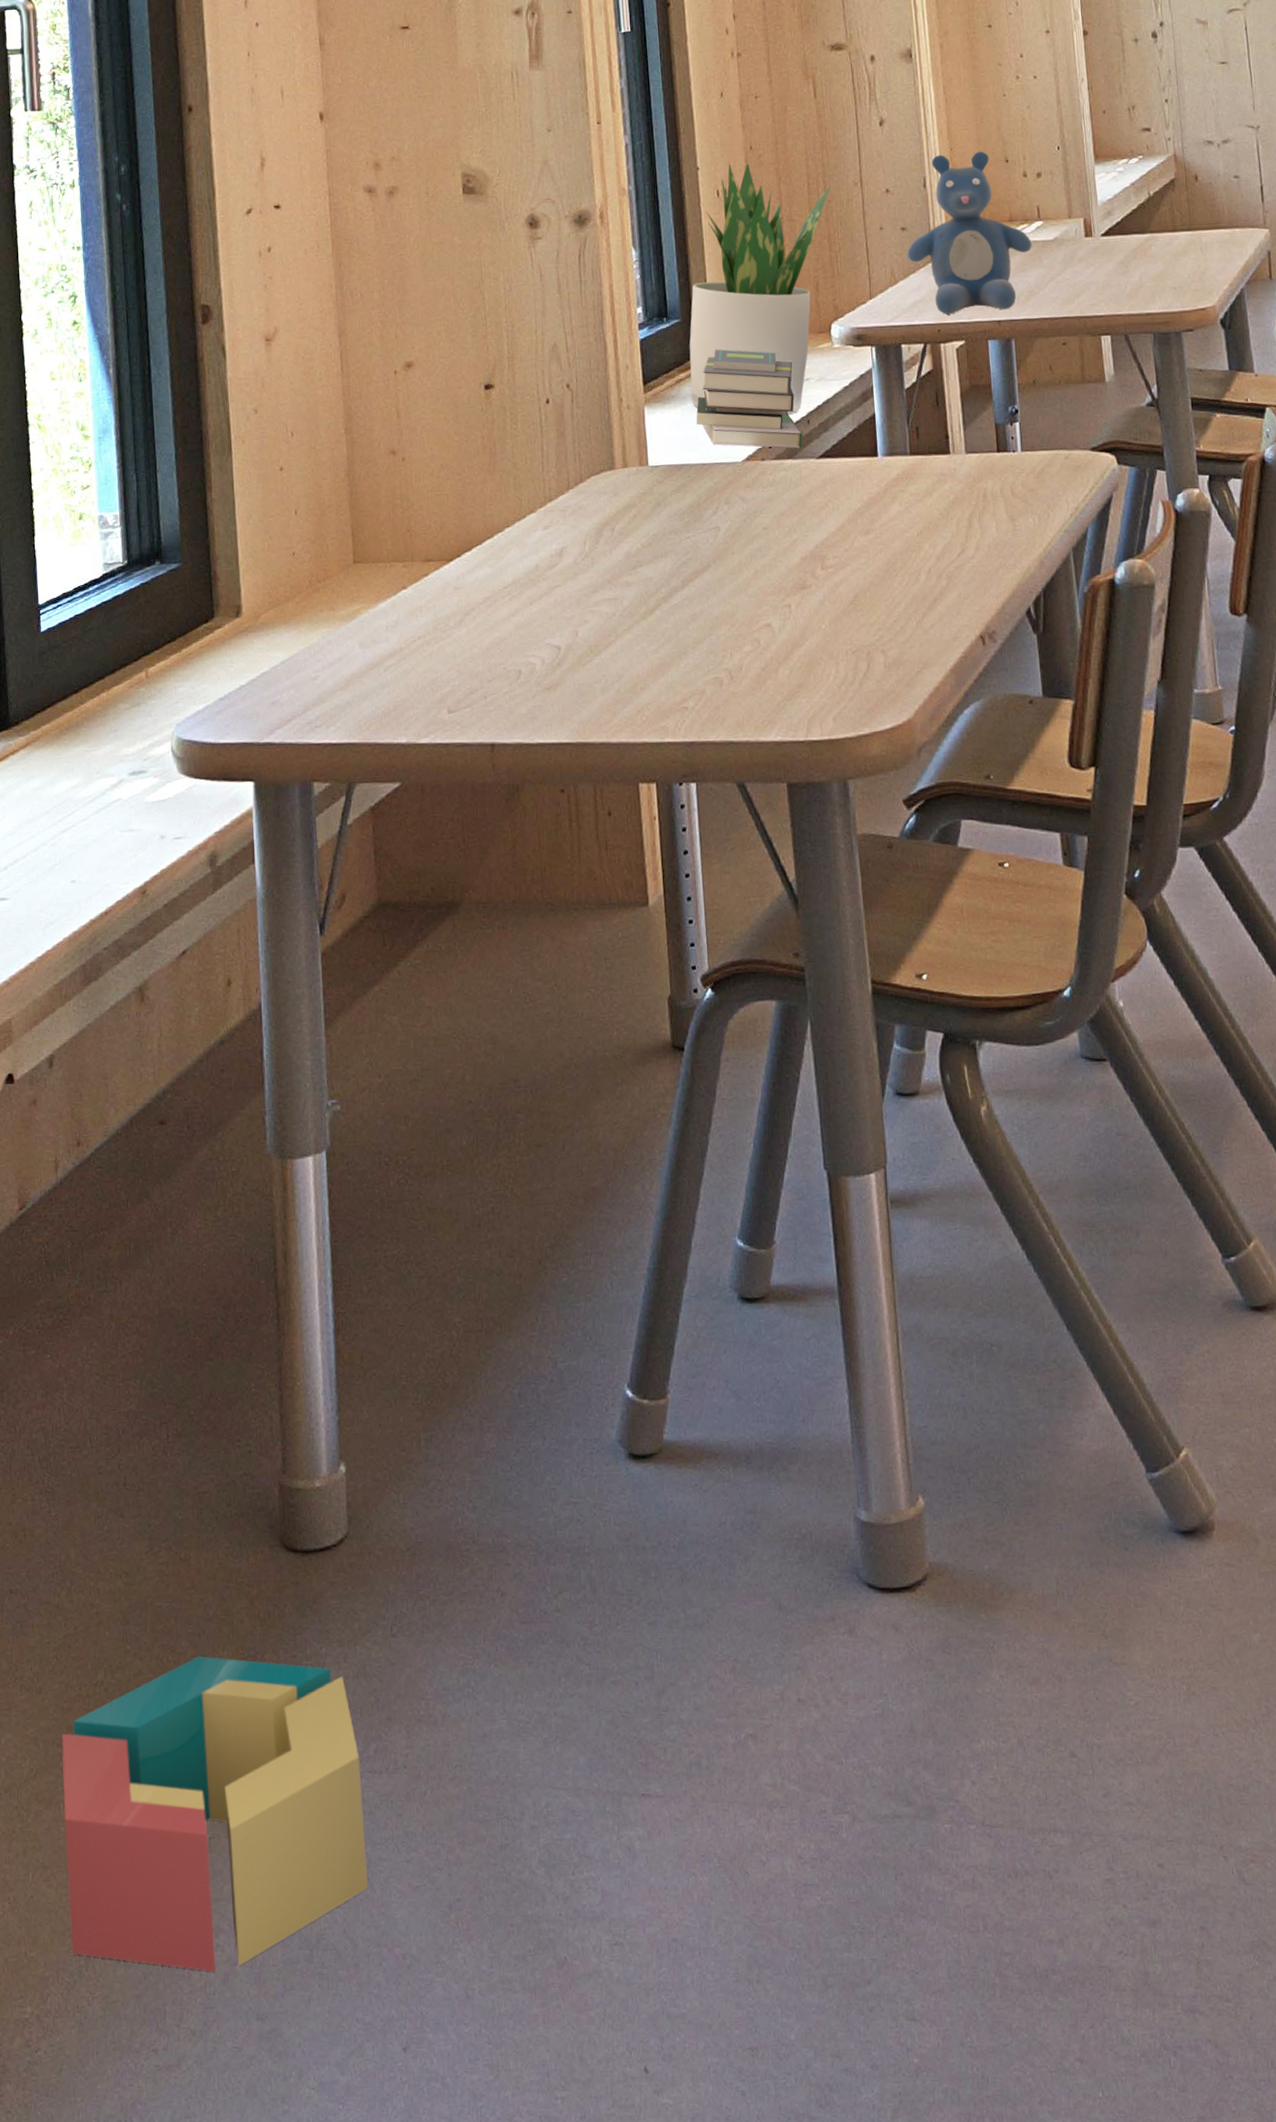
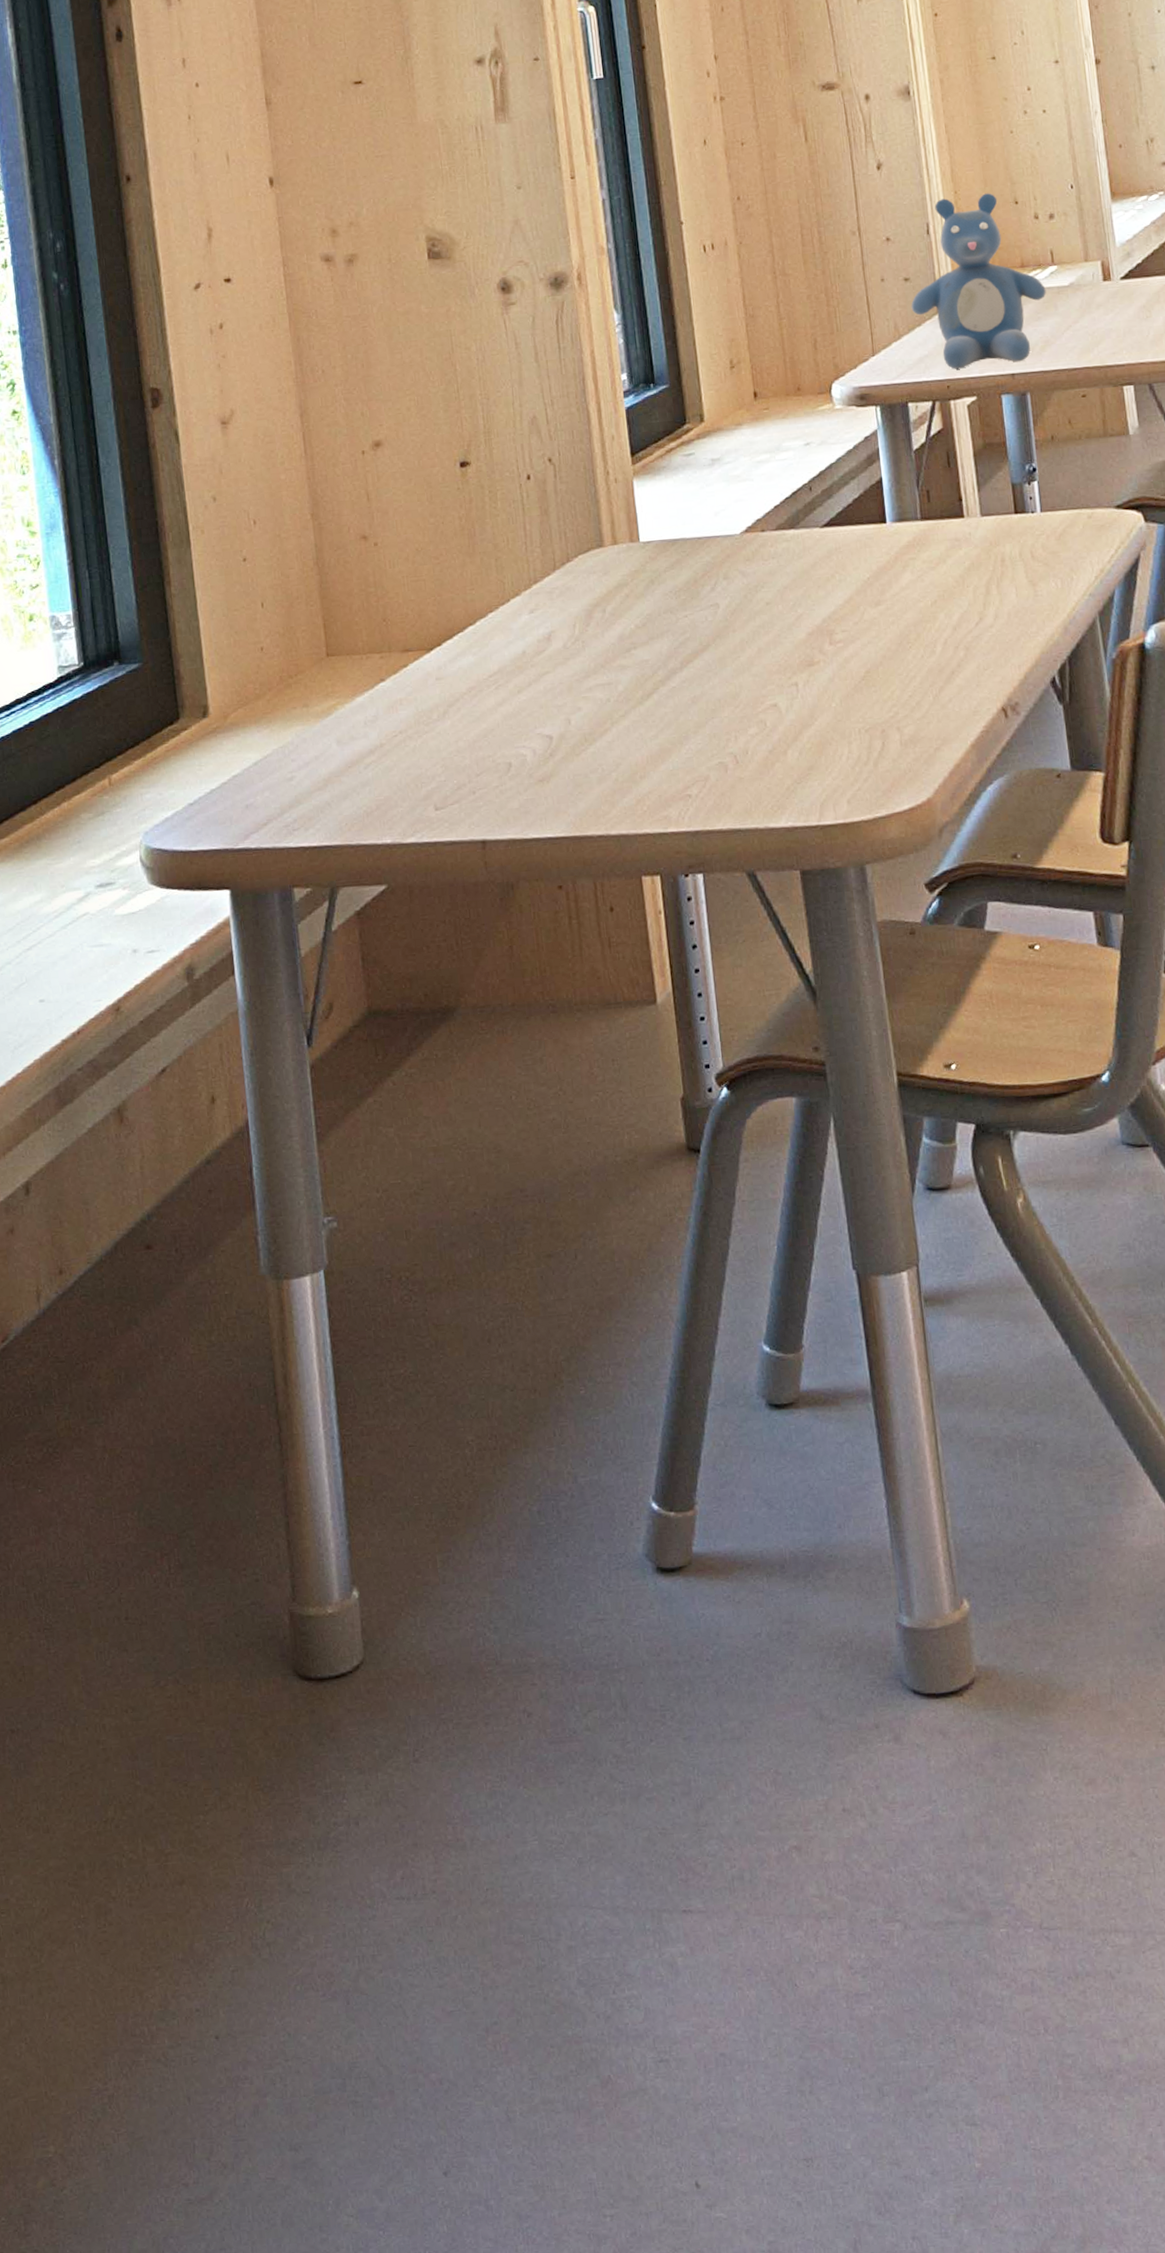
toy box: present [61,1656,368,1972] -> none [72,1789,400,2104]
planter: present [689,163,831,414] -> none [679,215,827,482]
books: present [696,349,803,449] -> none [689,415,806,518]

